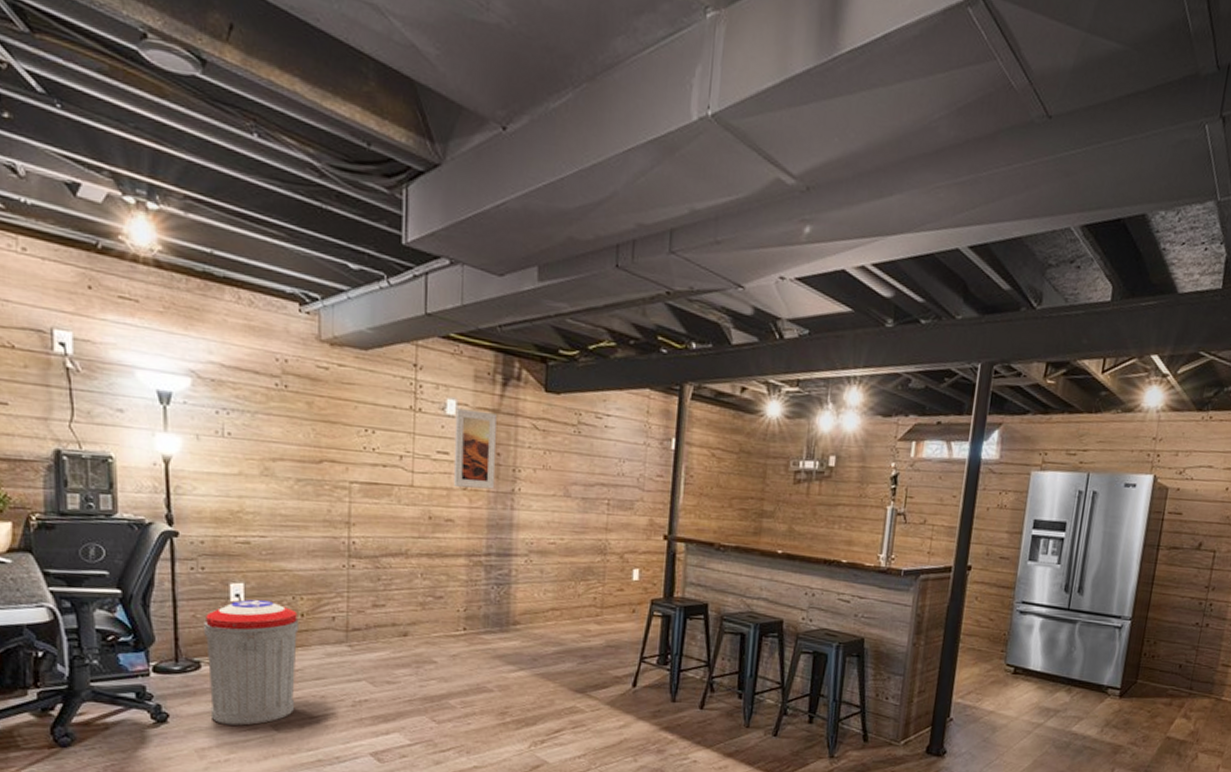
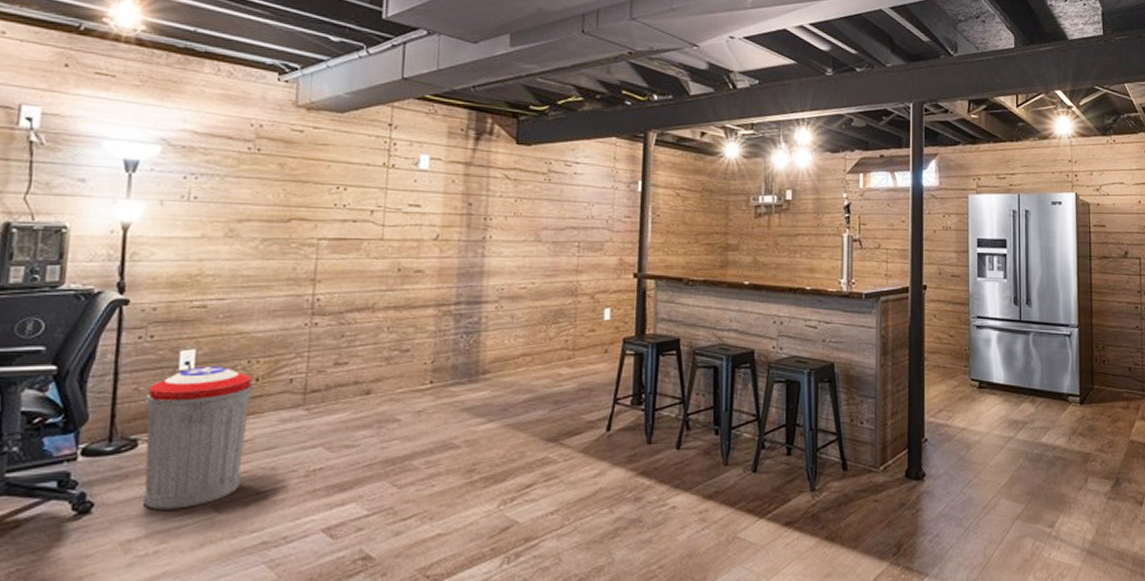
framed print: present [453,408,498,490] -> none [423,163,470,238]

